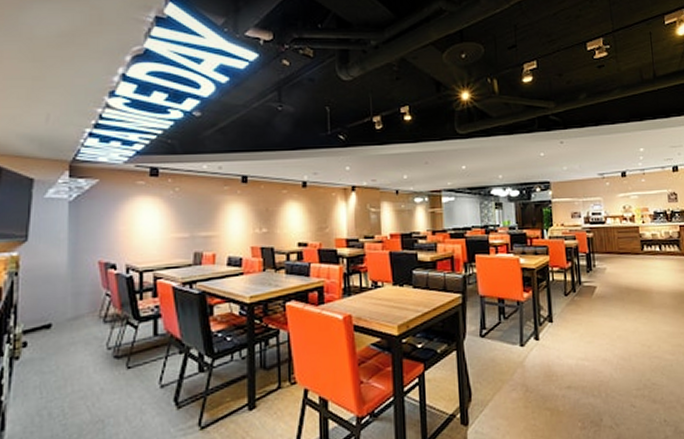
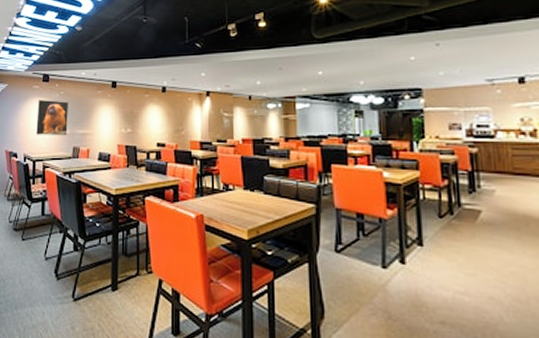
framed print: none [143,197,187,241] -> present [36,99,69,136]

